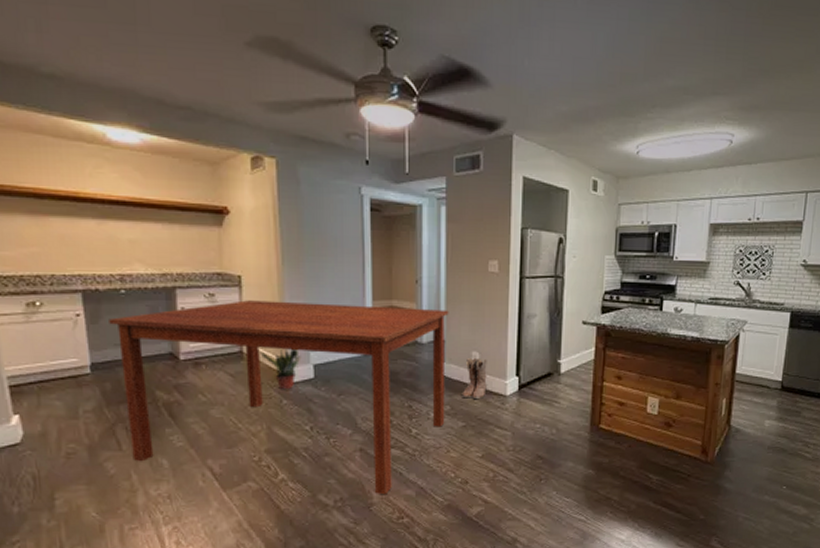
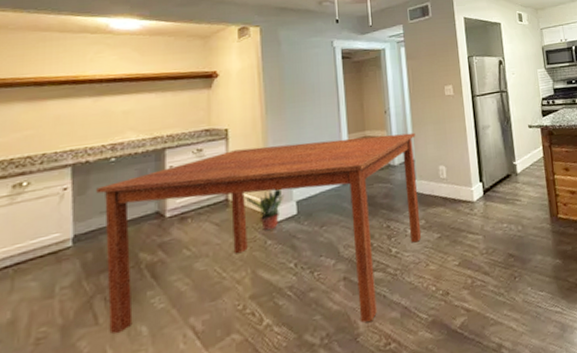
boots: present [462,358,487,400] -> none [434,171,456,210]

